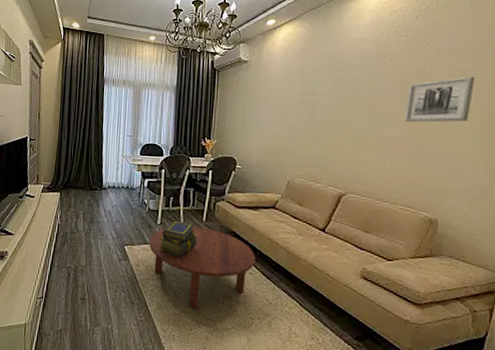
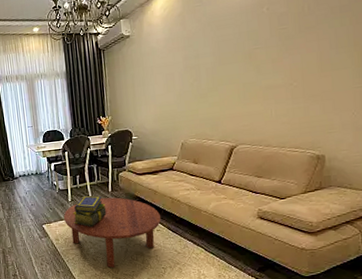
wall art: present [404,77,476,123] -> none [286,12,354,68]

